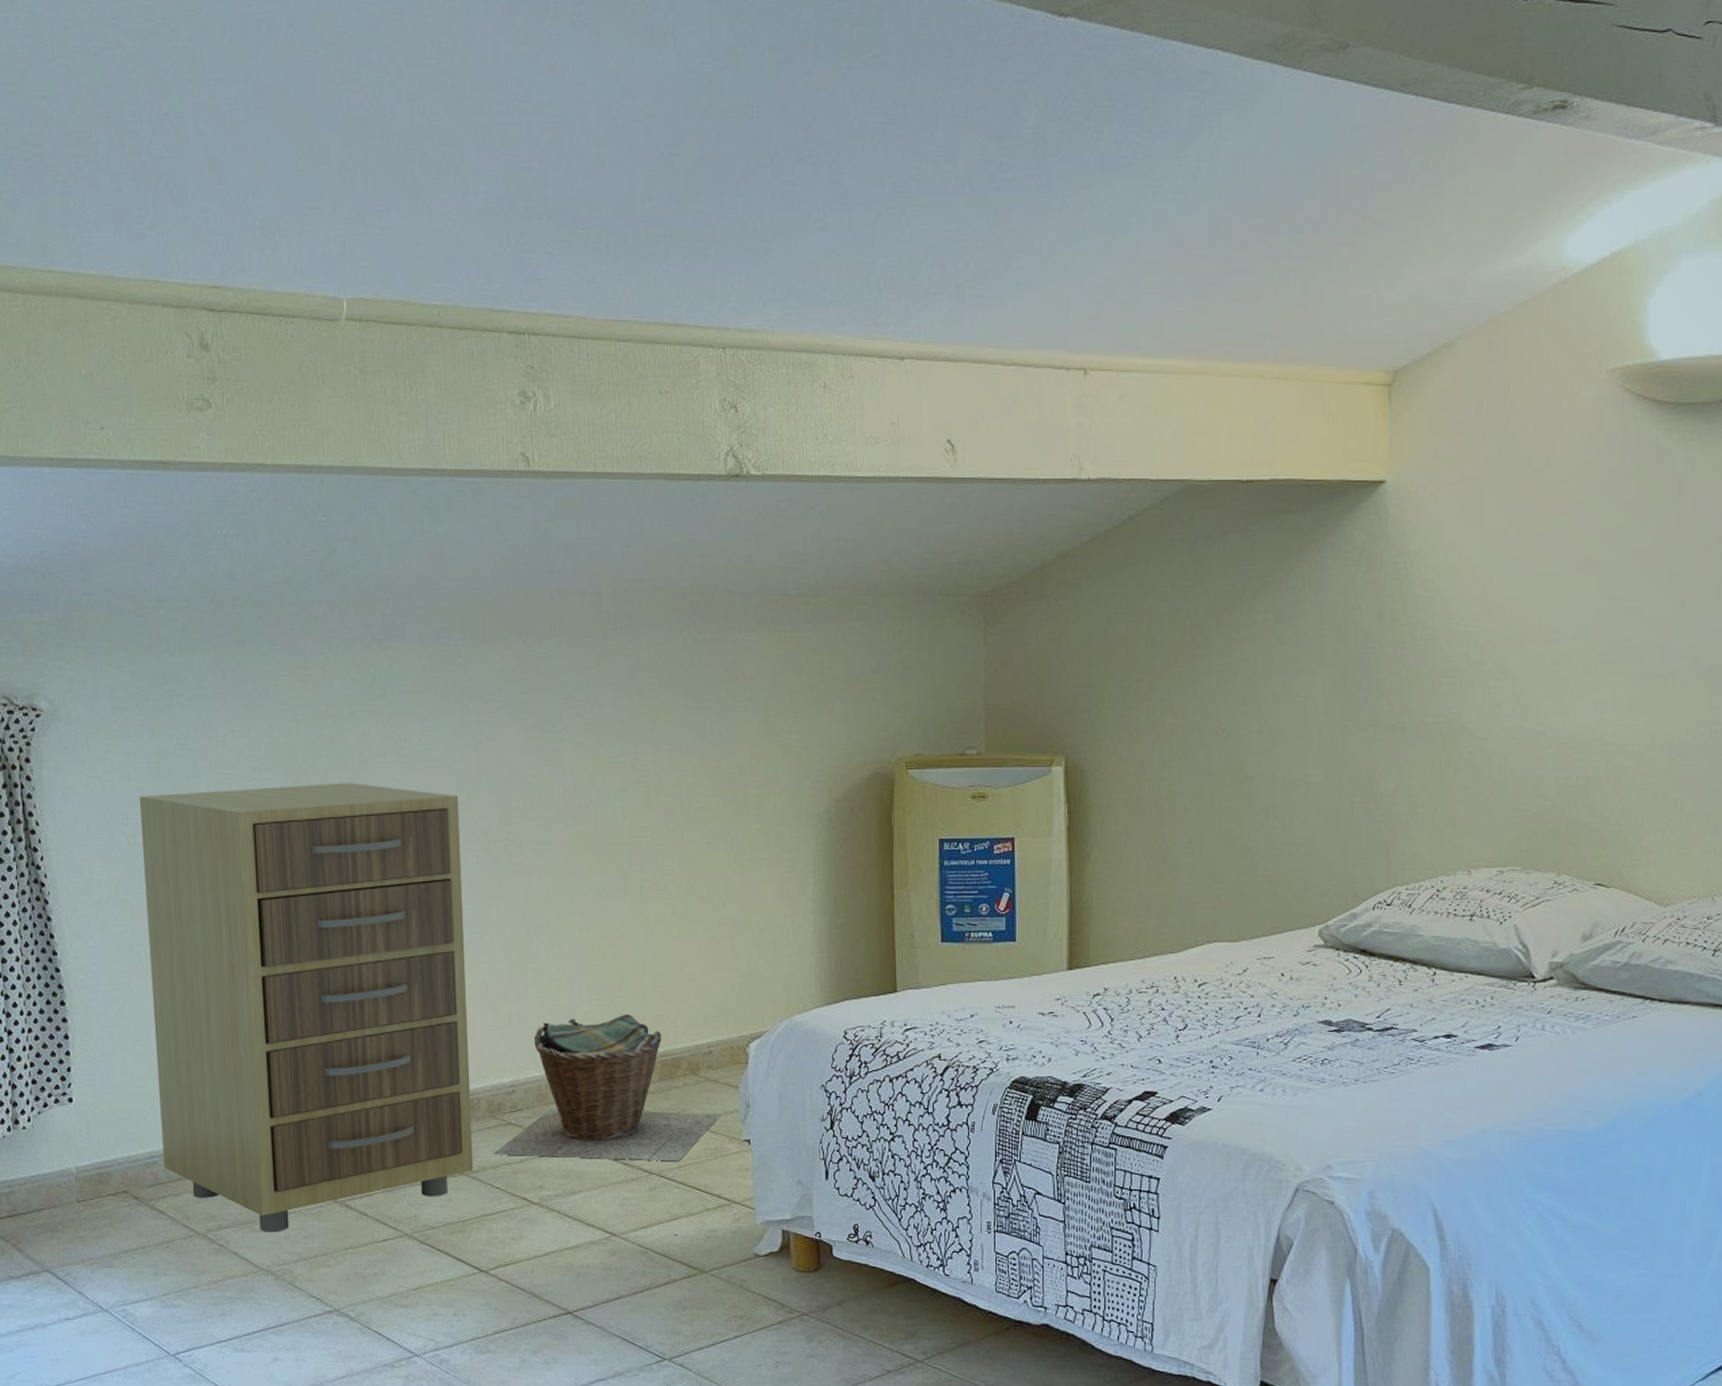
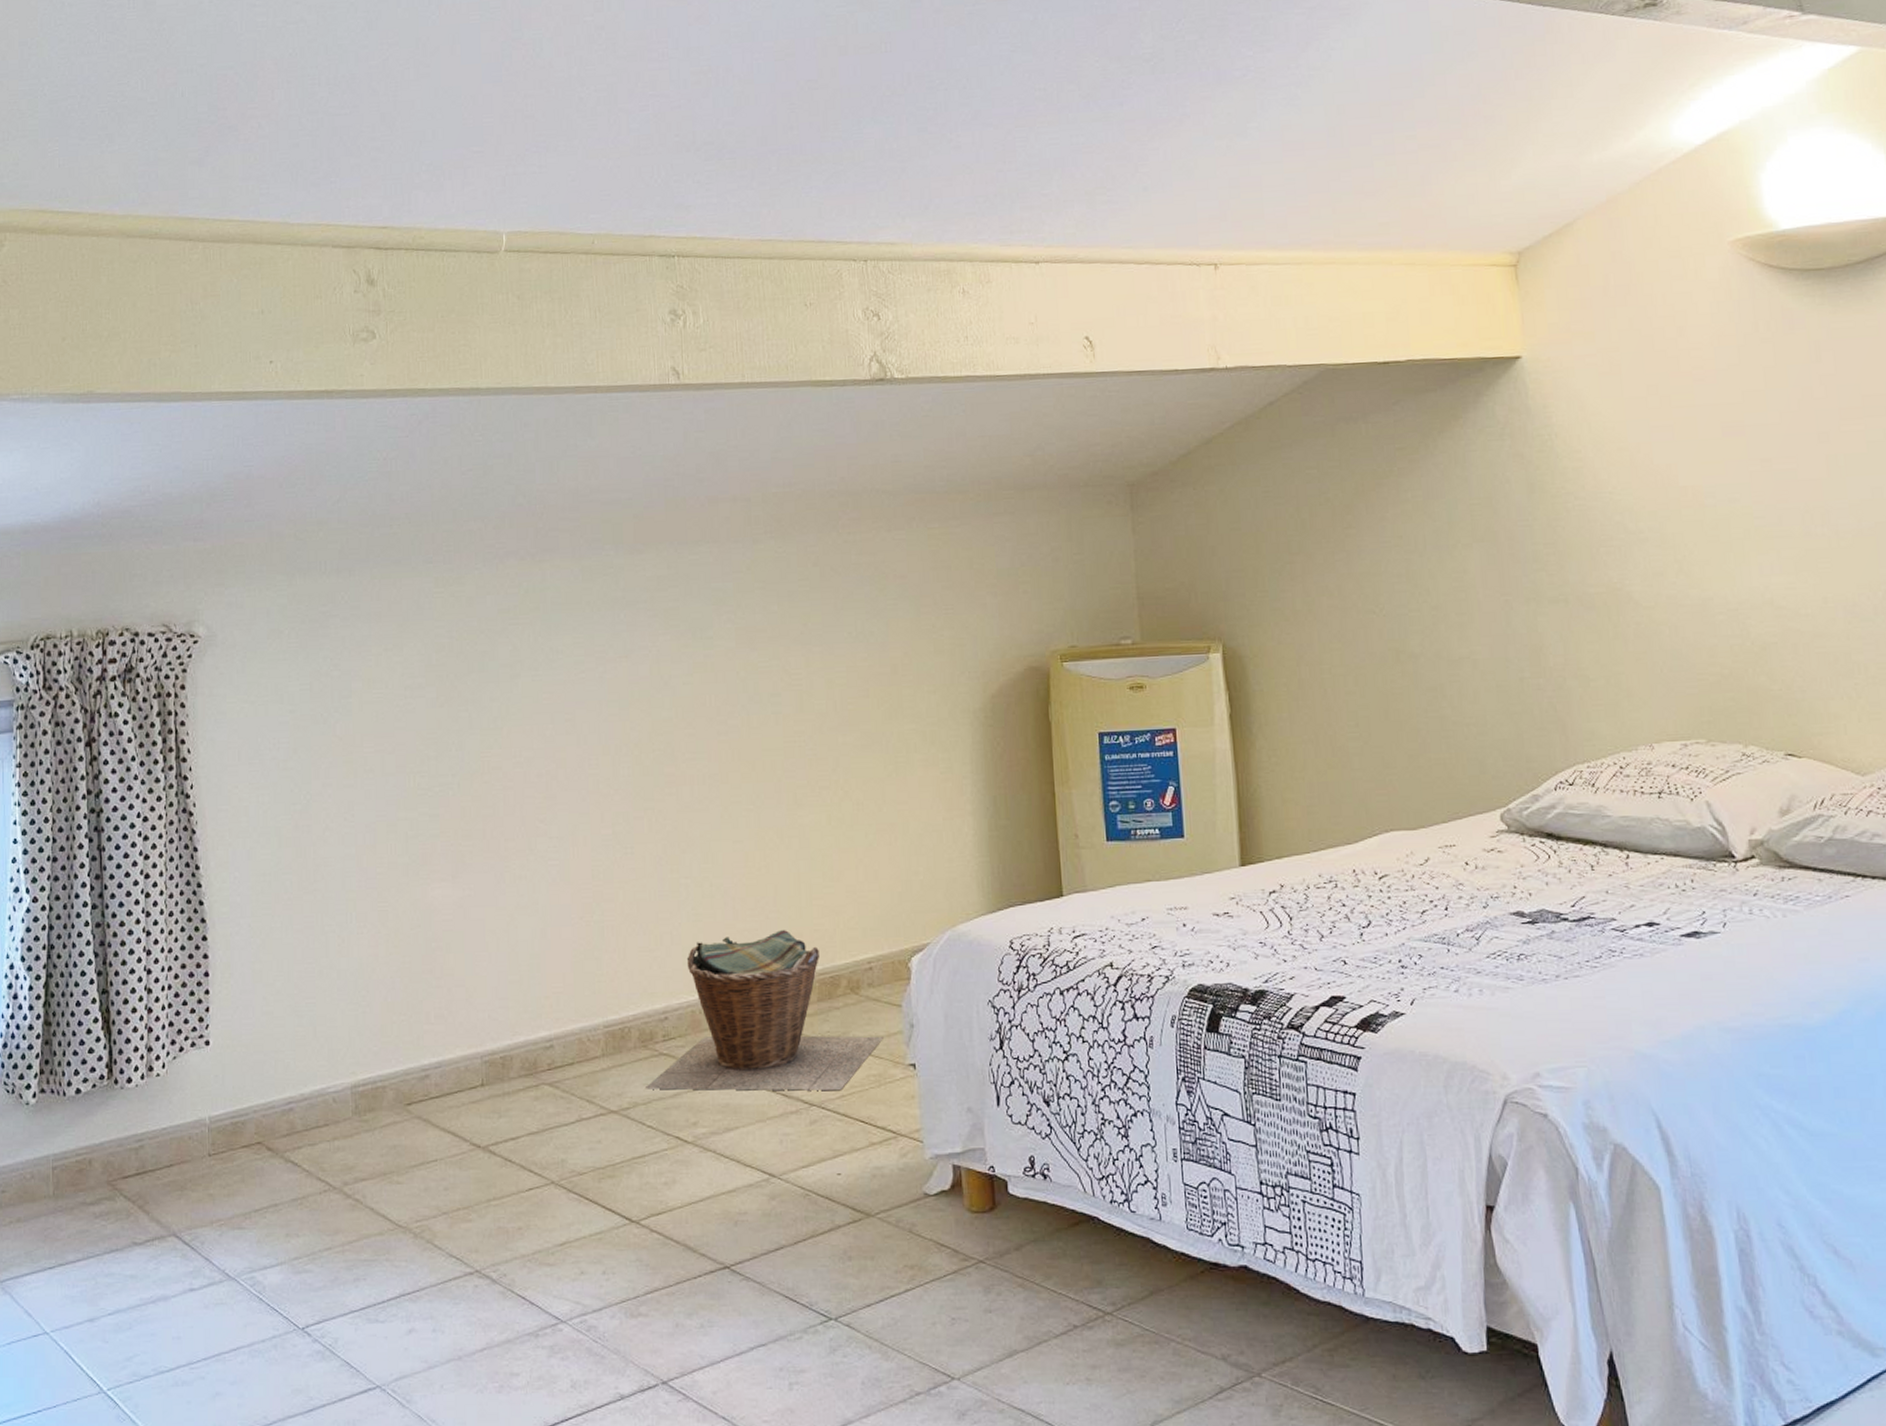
chest of drawers: present [139,782,474,1233] -> none [291,697,624,1184]

